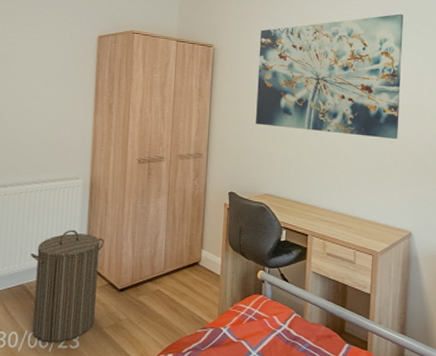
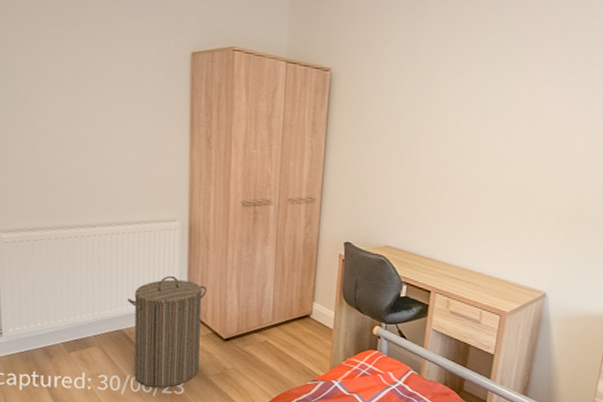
wall art: present [256,13,403,139] -> none [378,35,566,190]

